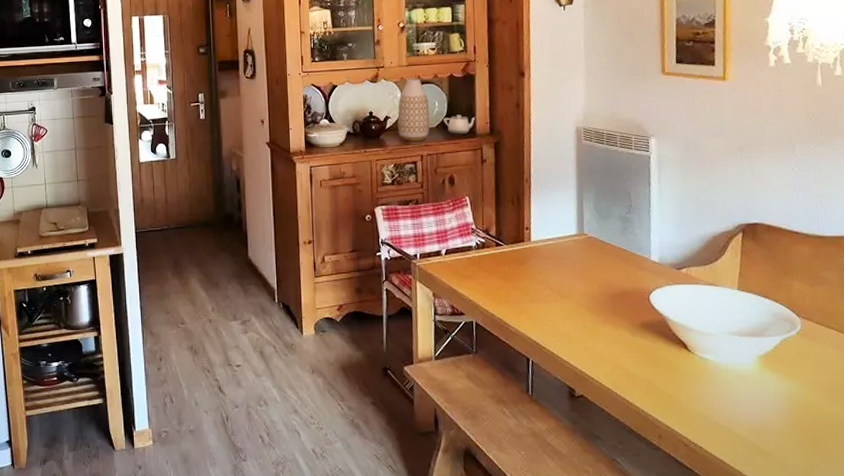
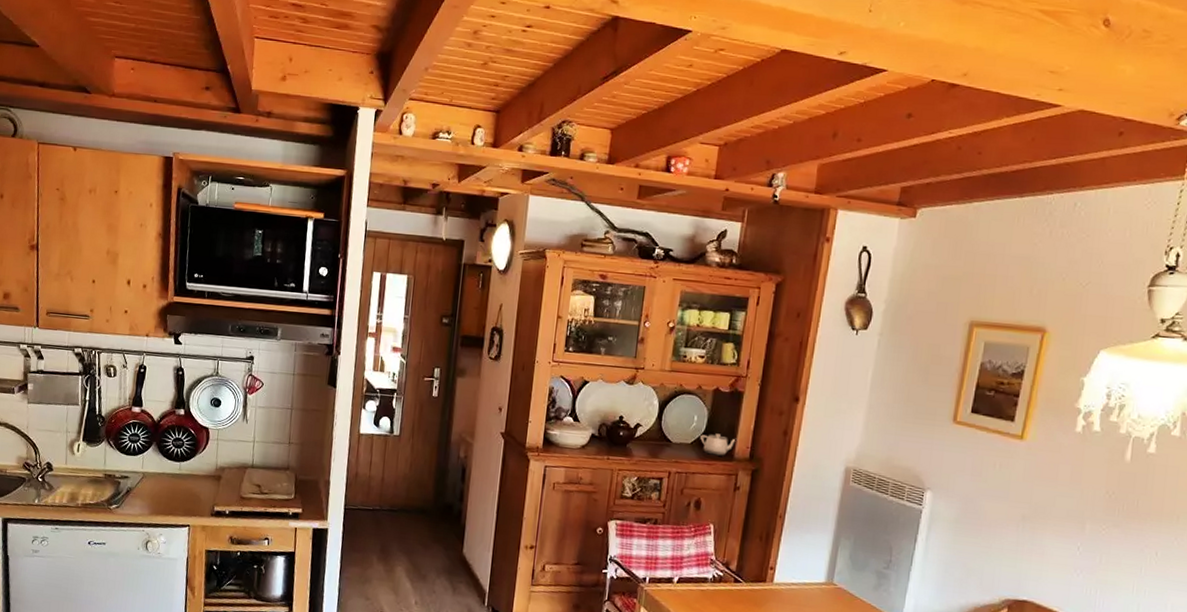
vase: present [397,78,430,142] -> none [648,385,687,457]

